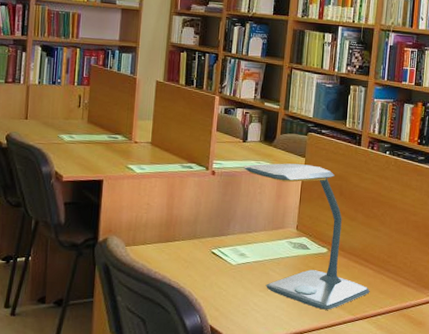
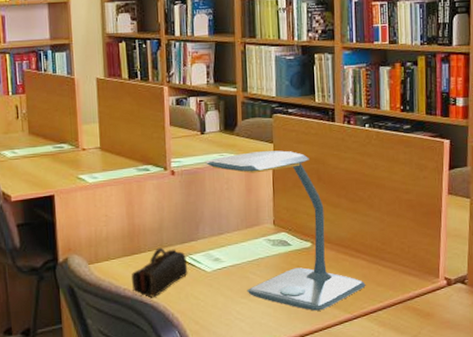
pencil case: none [163,238,216,282] -> present [132,247,188,297]

